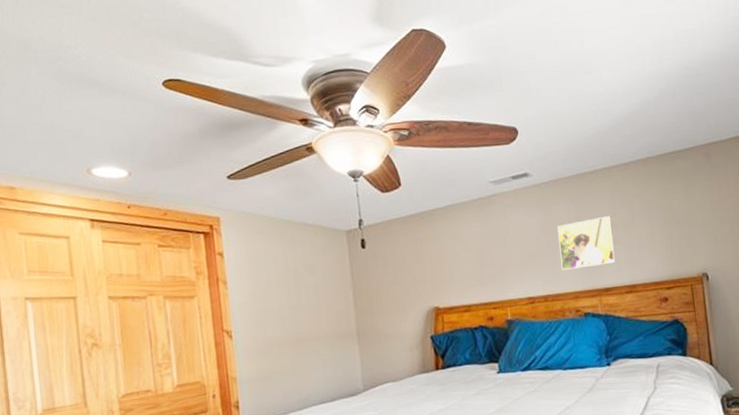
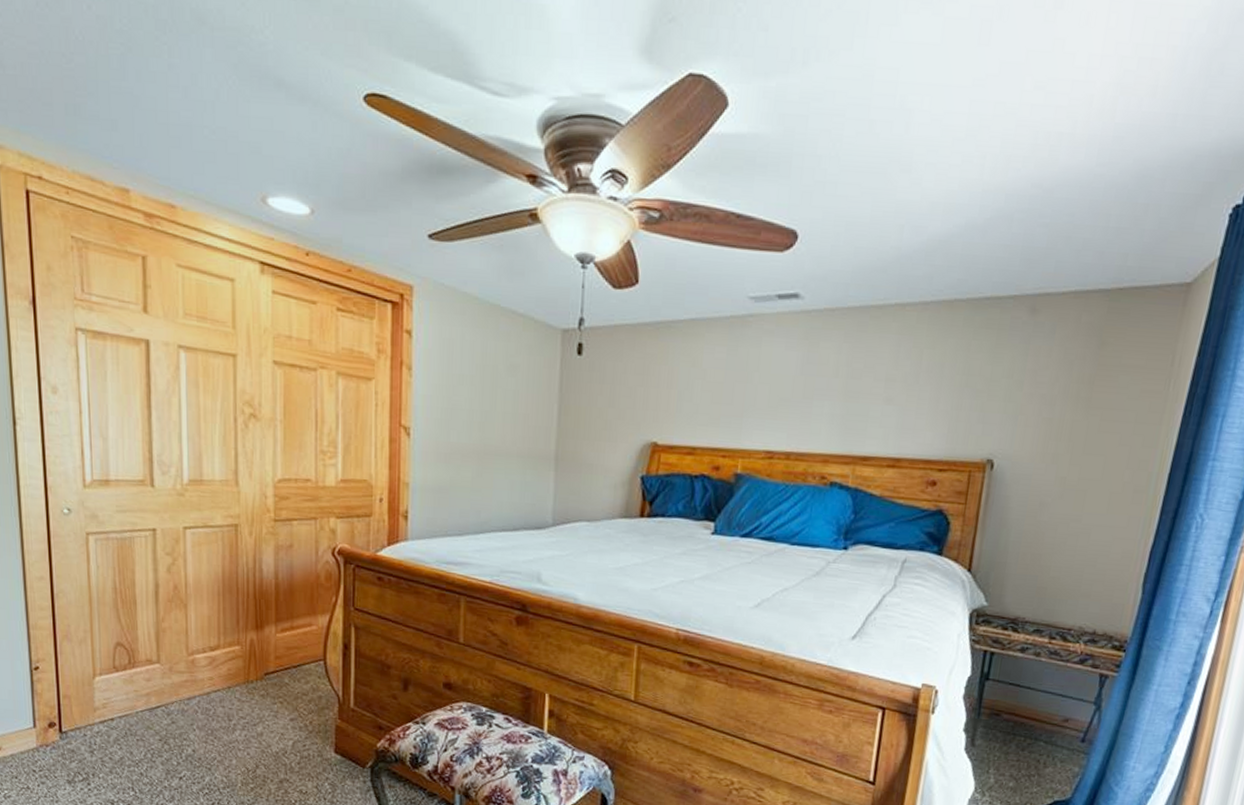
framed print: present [557,215,616,271] -> none [815,366,891,428]

